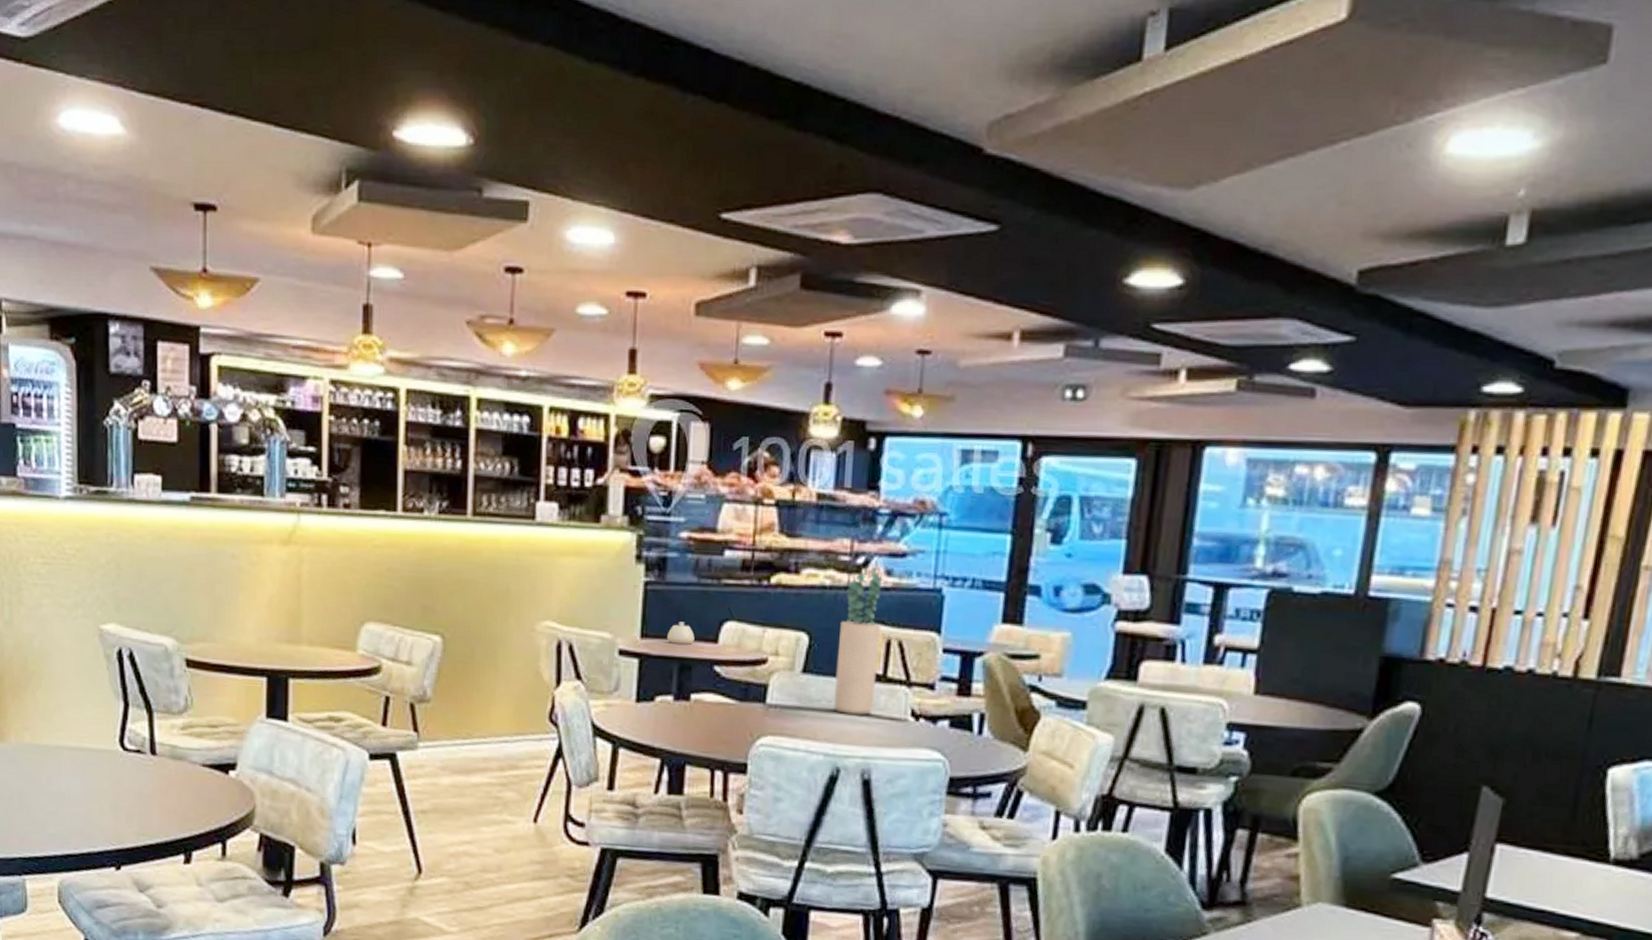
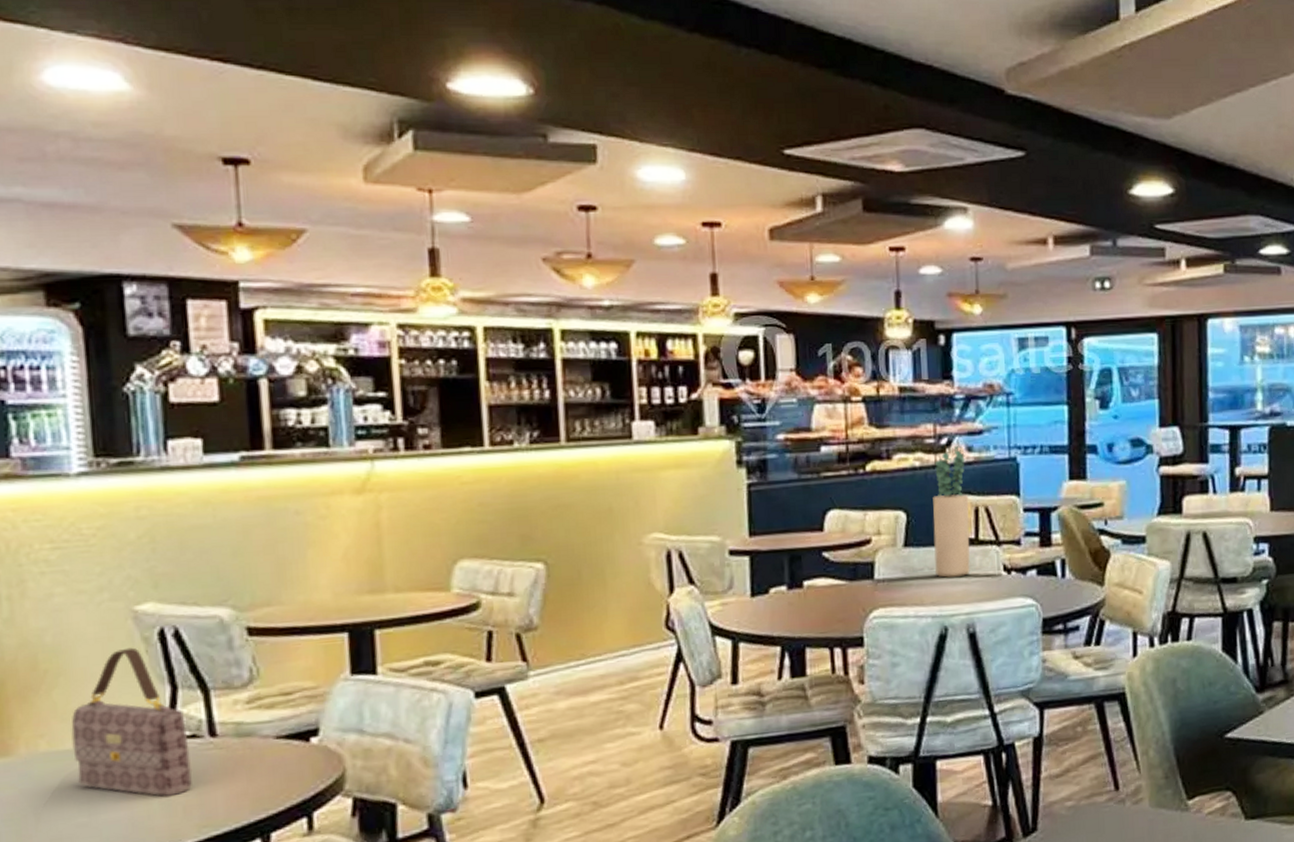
handbag: none [48,662,136,802] -> present [71,647,193,797]
sugar bowl: present [666,621,695,645] -> none [774,516,801,538]

